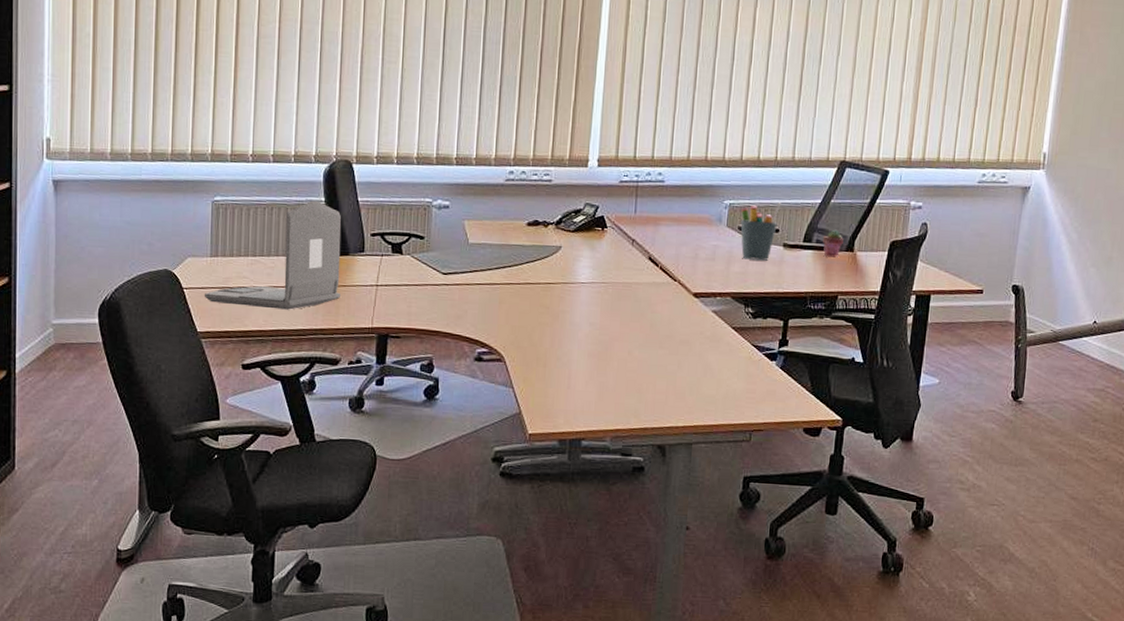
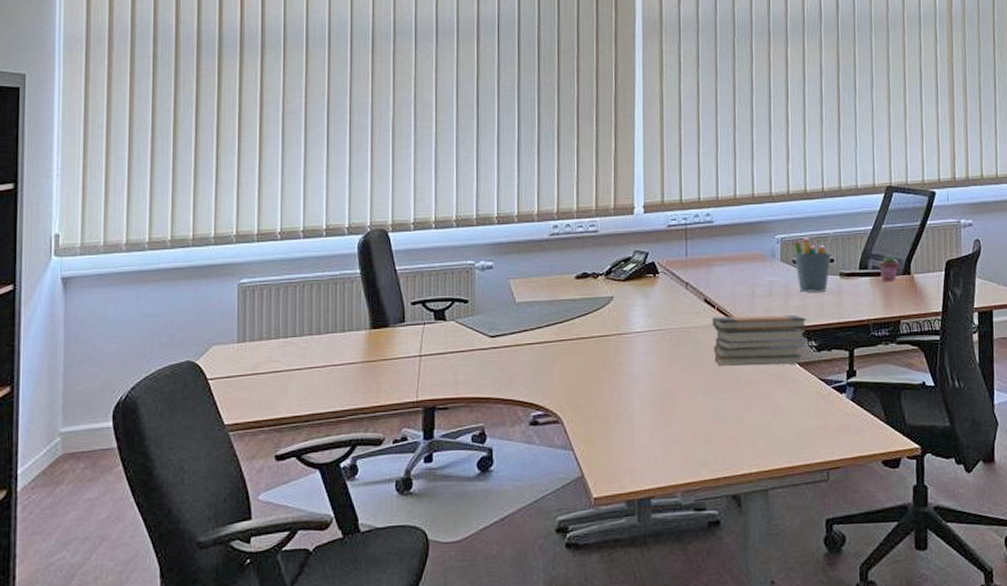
laptop: present [204,200,342,310] -> none [231,273,381,392]
book stack: none [652,275,746,329] -> present [712,315,808,366]

